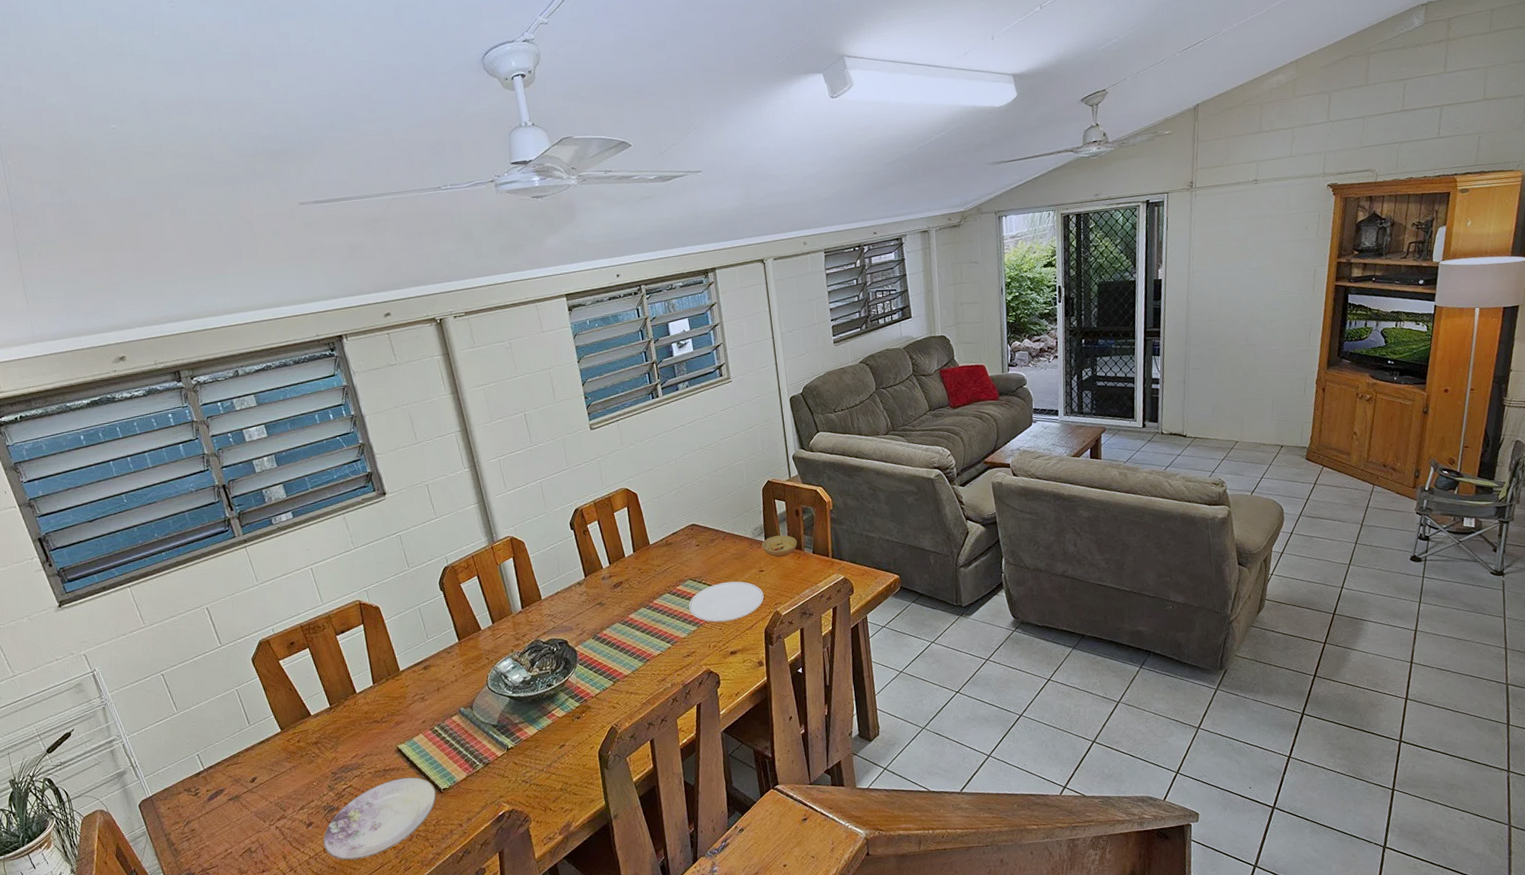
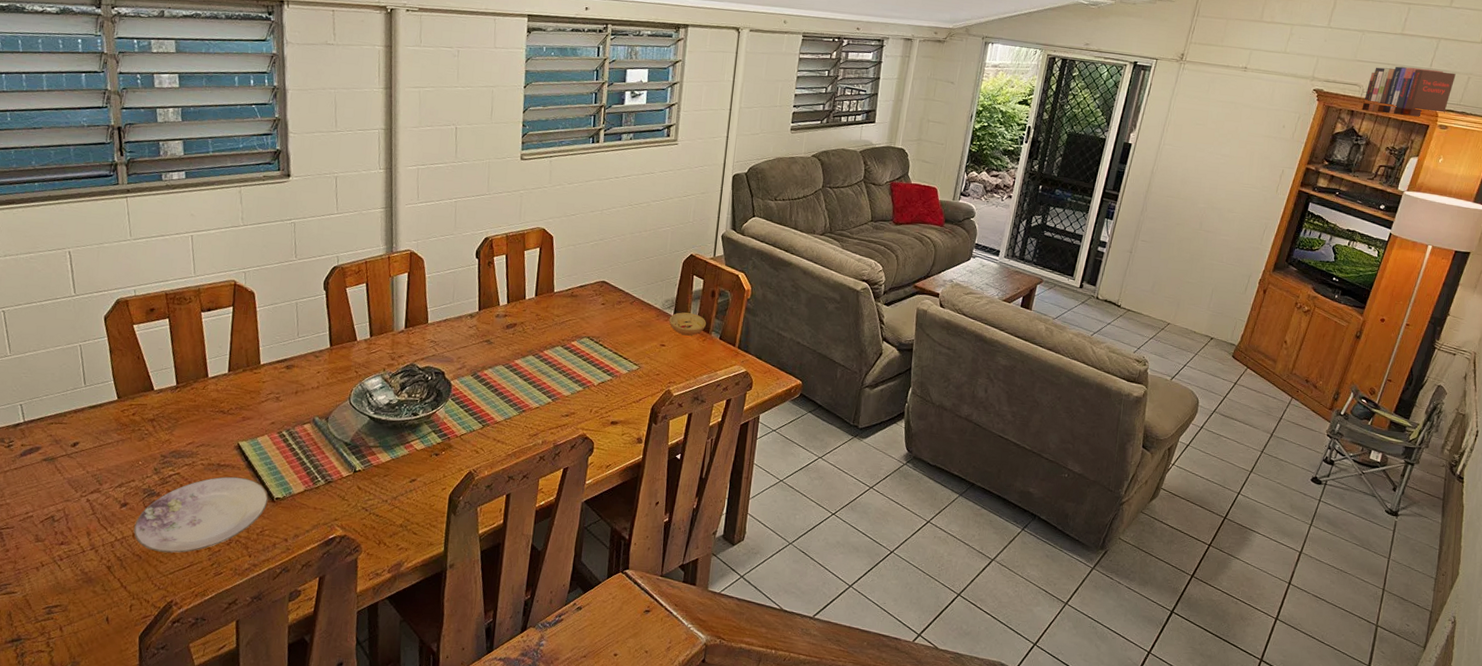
plate: present [689,581,764,623] -> none [579,348,660,390]
books: none [1379,135,1466,194] -> present [1362,66,1456,117]

